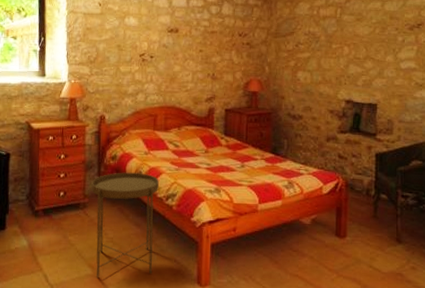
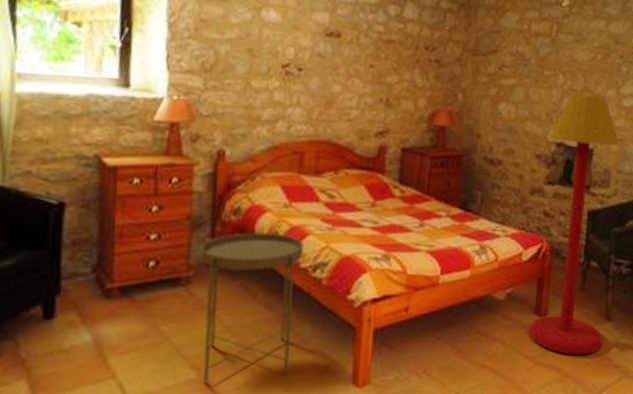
floor lamp: none [332,61,399,271] -> present [529,94,620,356]

